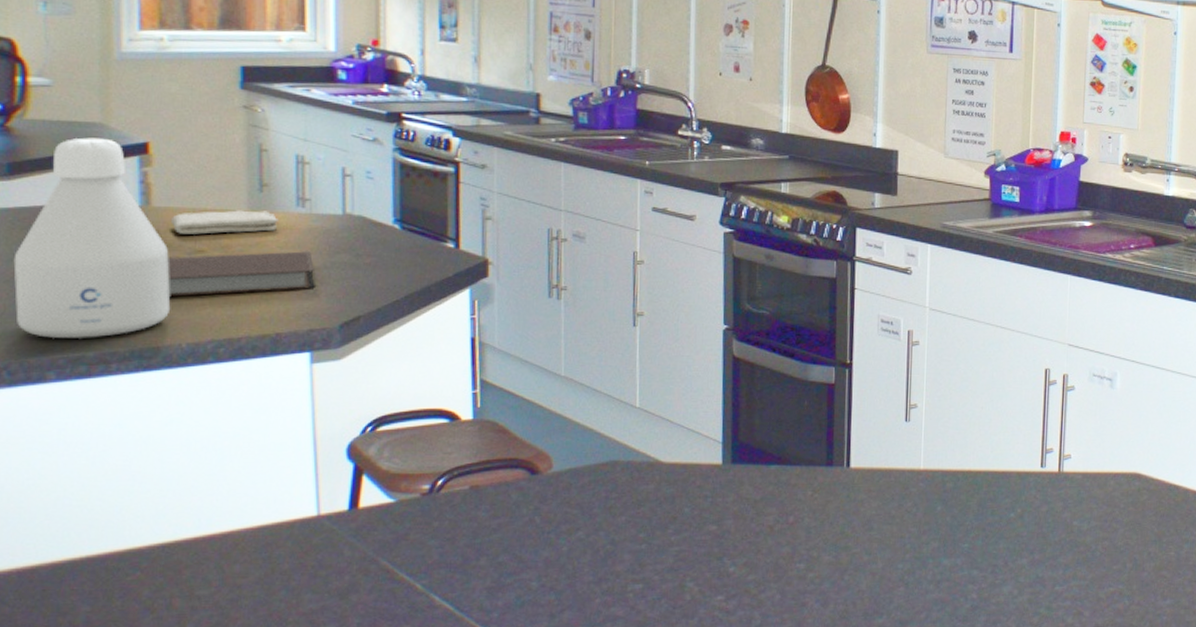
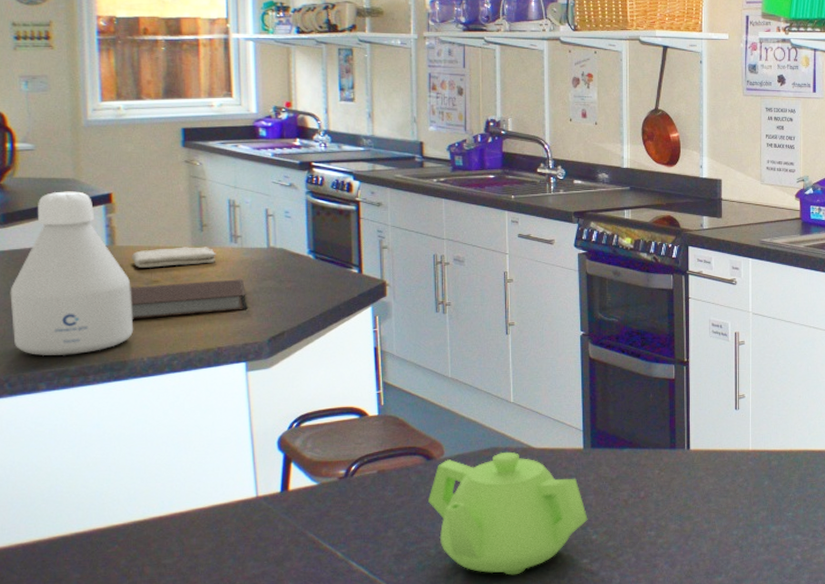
teapot: none [530,466,725,614] -> present [427,451,588,575]

